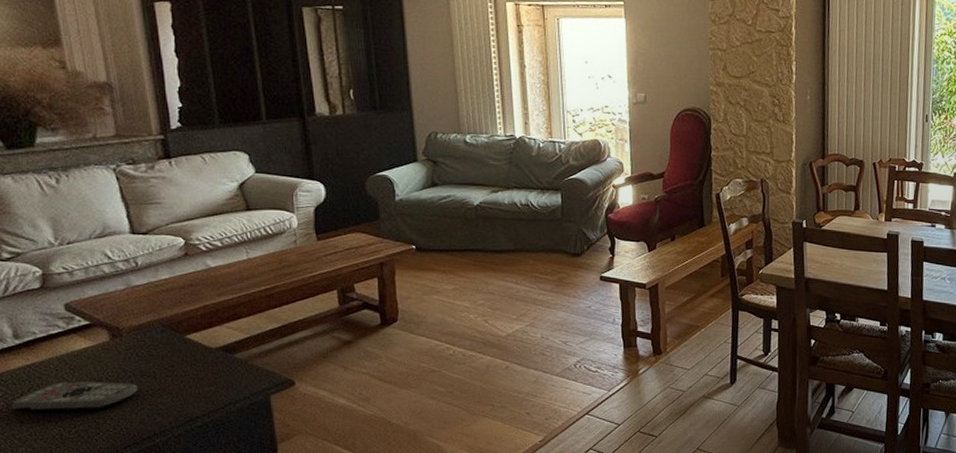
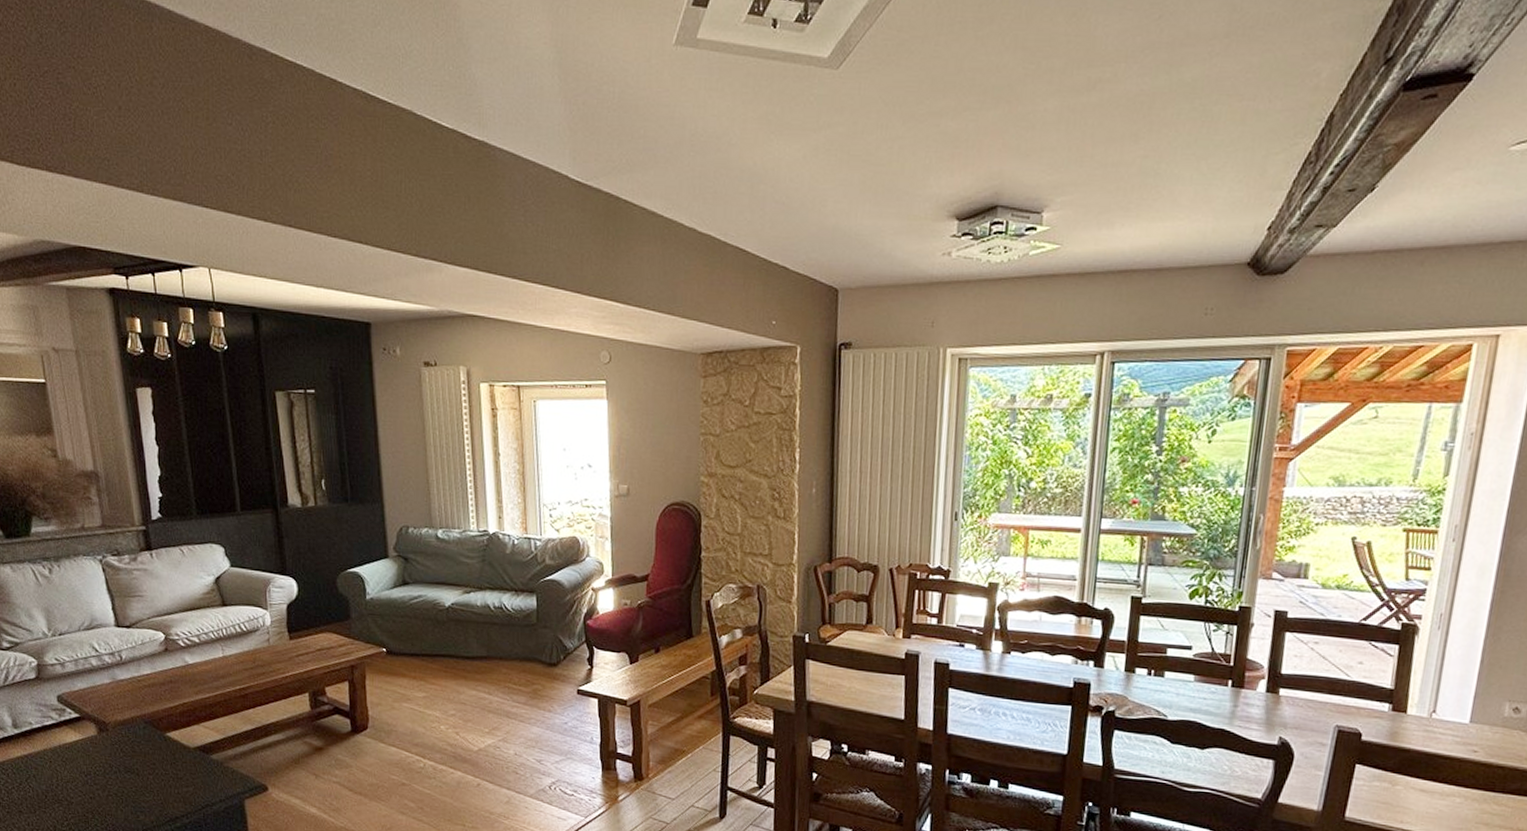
remote control: present [11,381,138,412] -> none [11,773,123,804]

